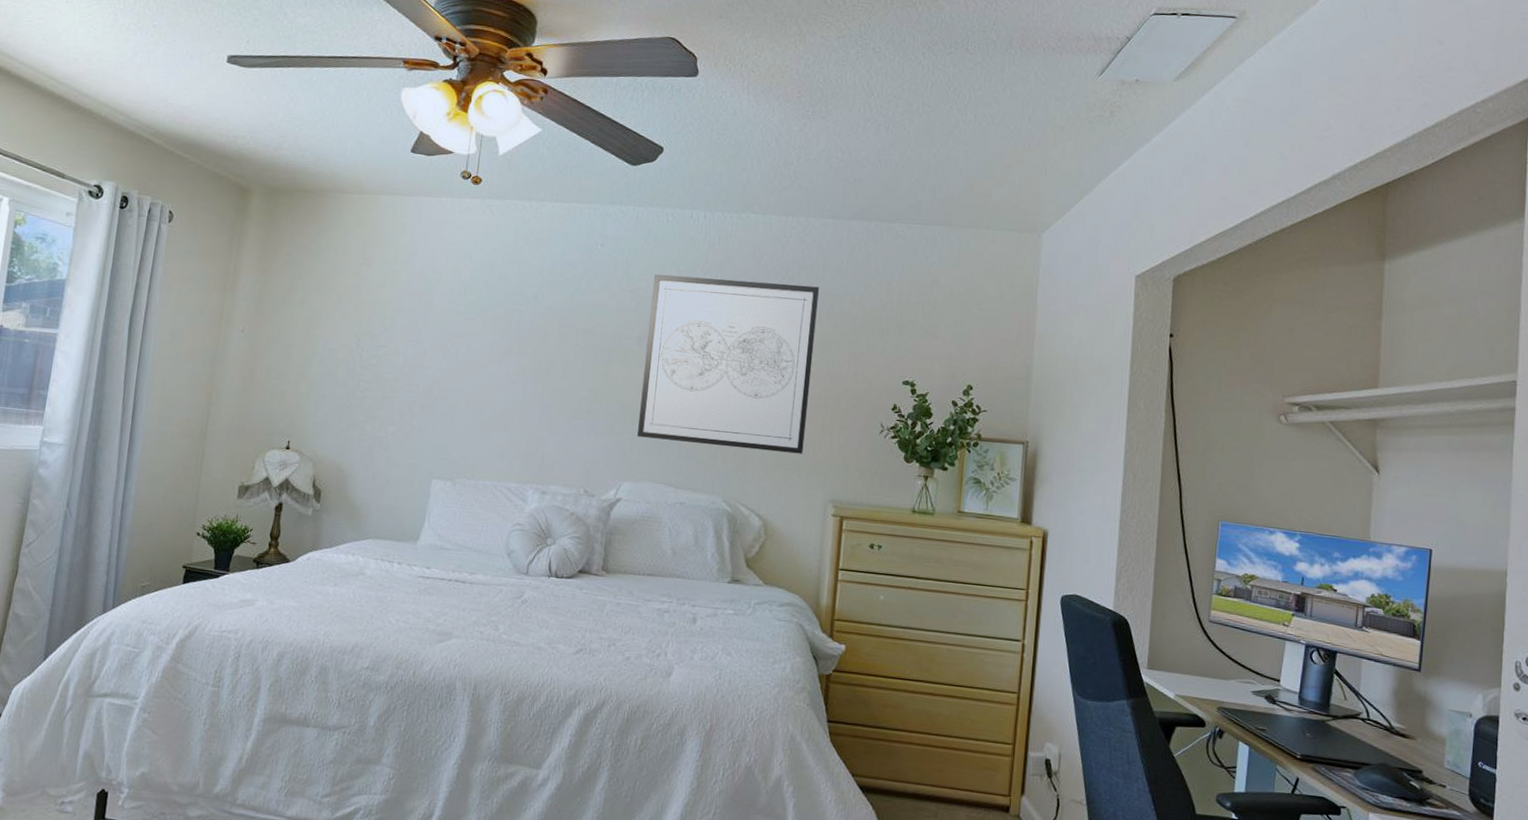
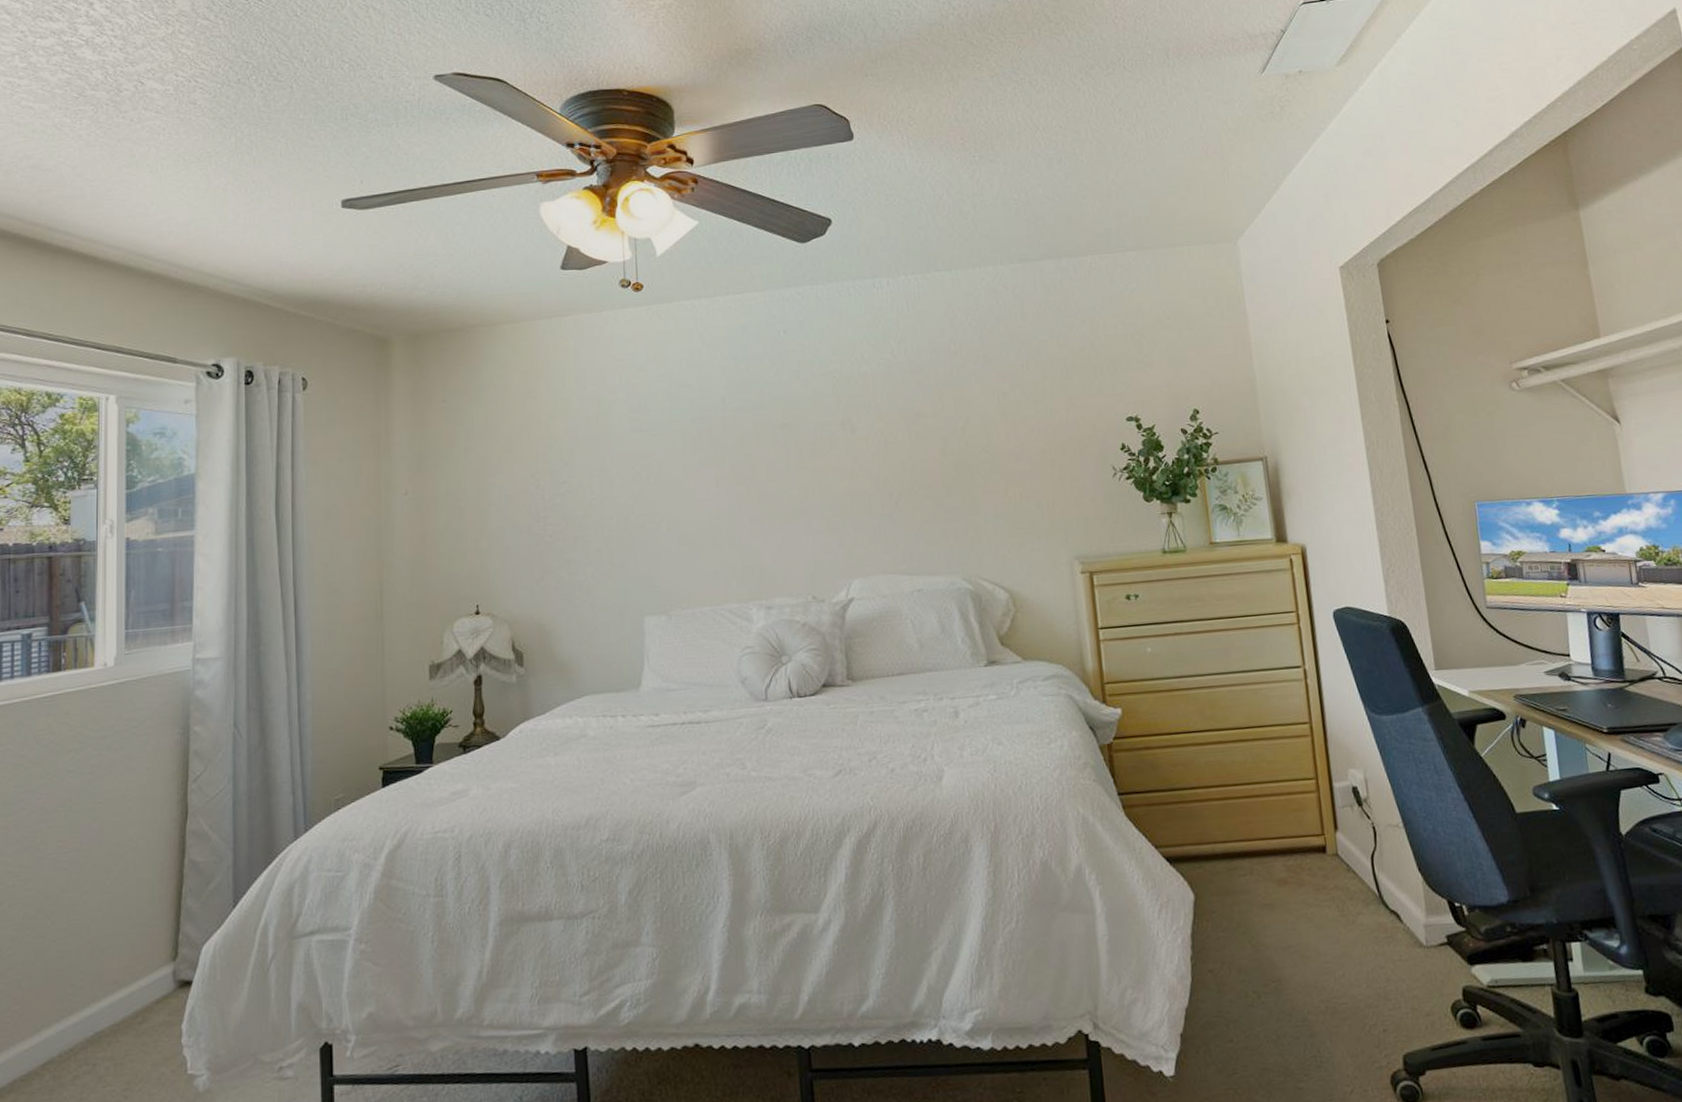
wall art: present [637,274,819,454] -> none [846,335,1037,528]

